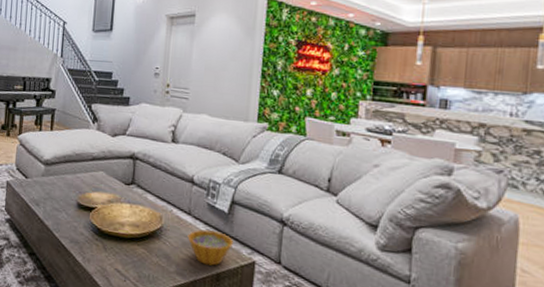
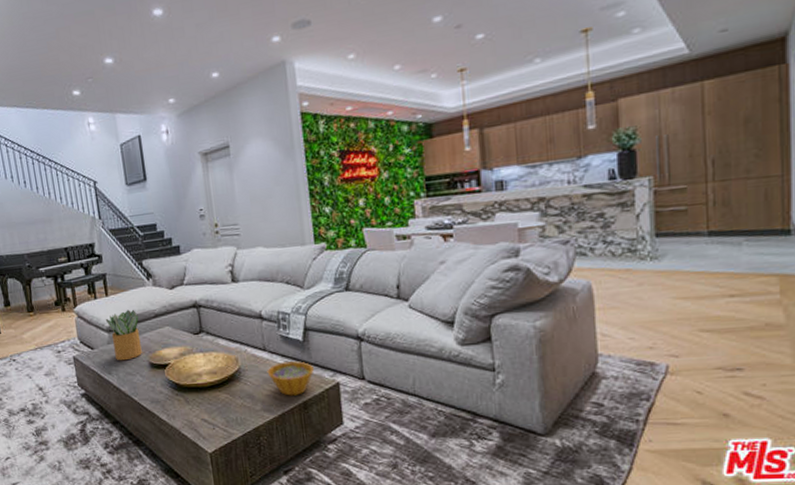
potted plant: none [45,147,77,196] -> present [105,309,142,361]

